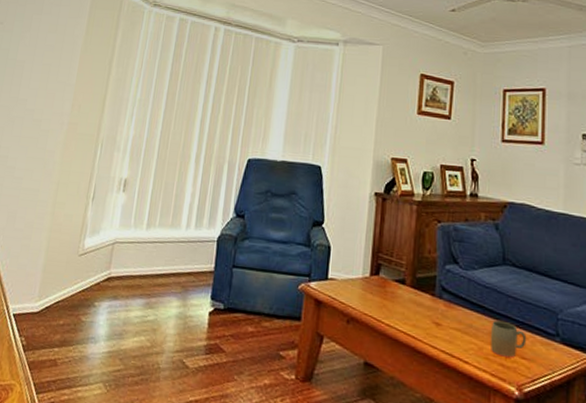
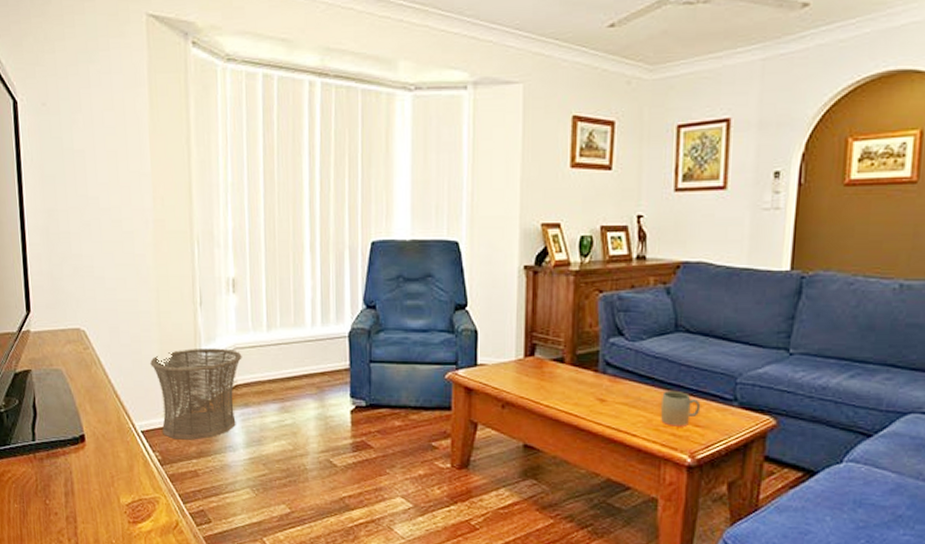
basket: none [33,239,120,328] -> present [150,347,242,440]

